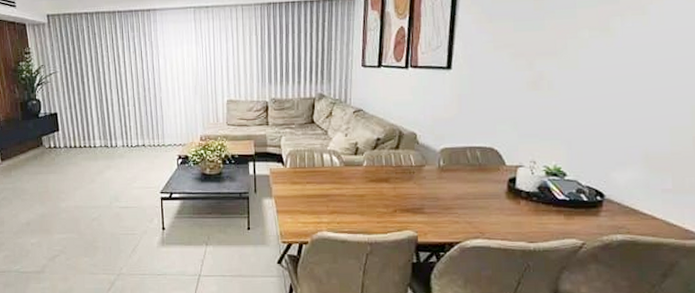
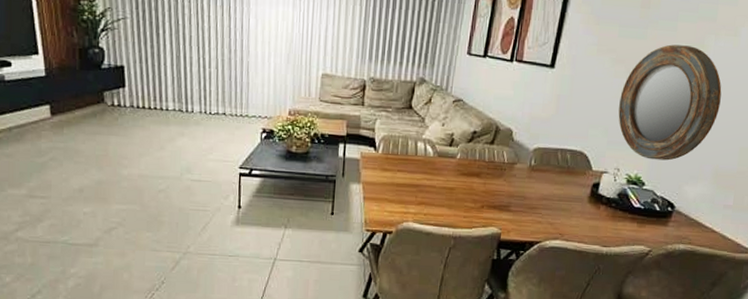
home mirror: none [525,30,639,149] -> present [618,44,722,161]

